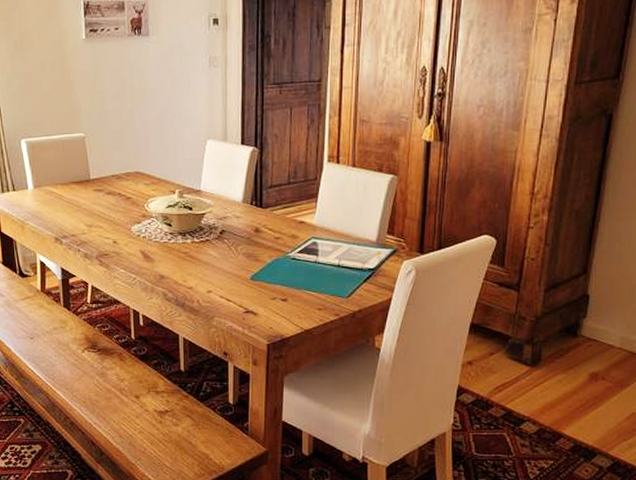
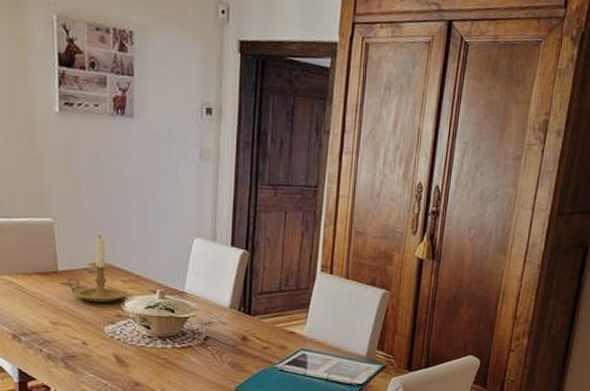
candle holder: none [97,144,151,205] -> present [66,234,129,303]

